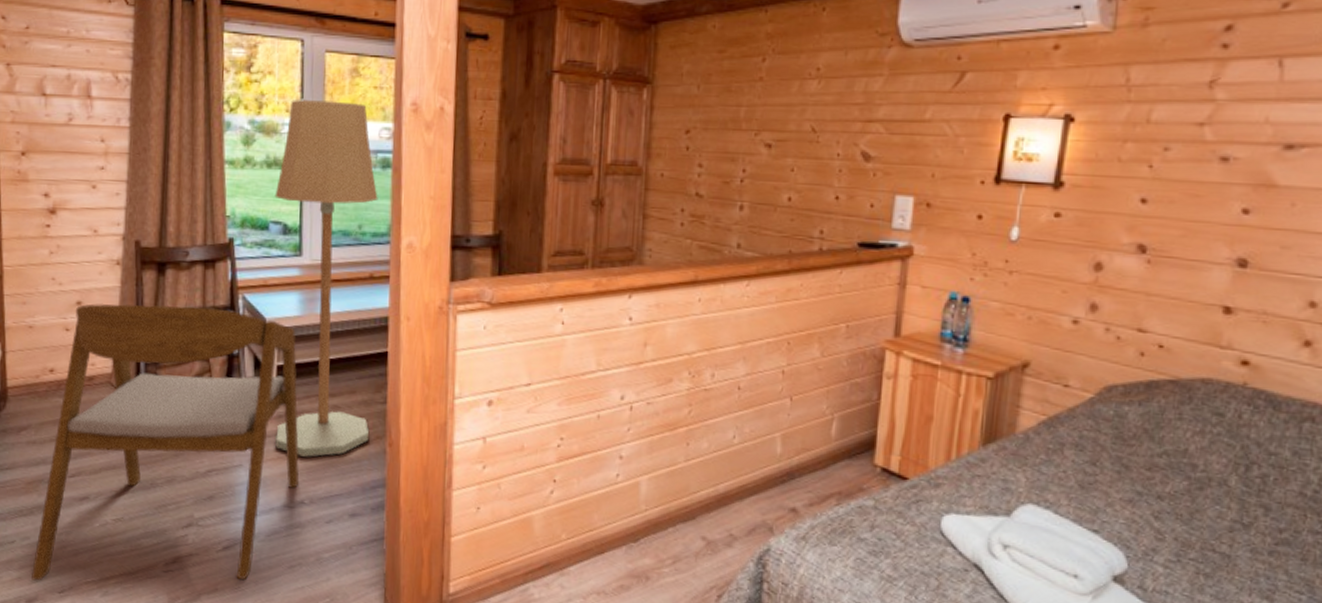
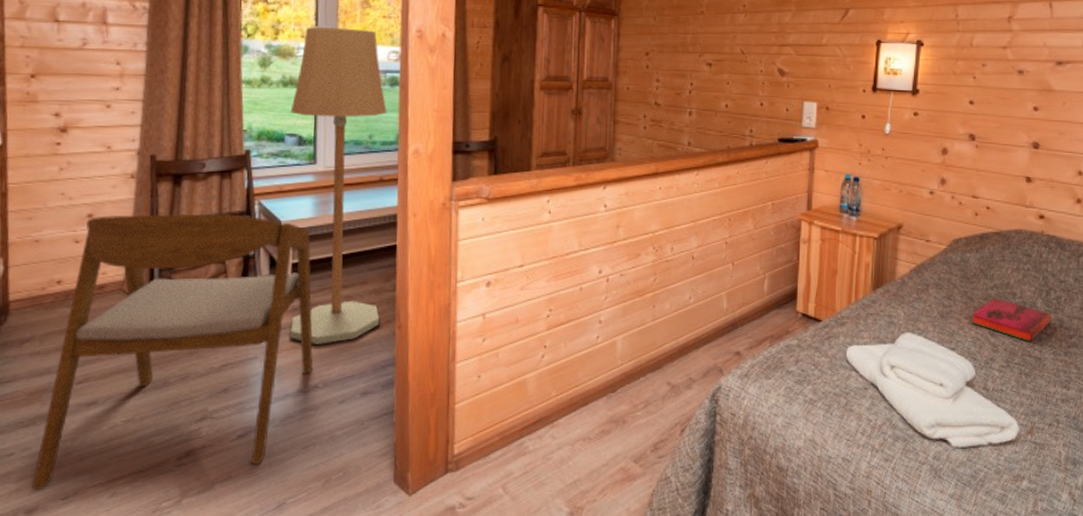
hardback book: none [1125,468,1252,533] -> present [971,298,1052,343]

